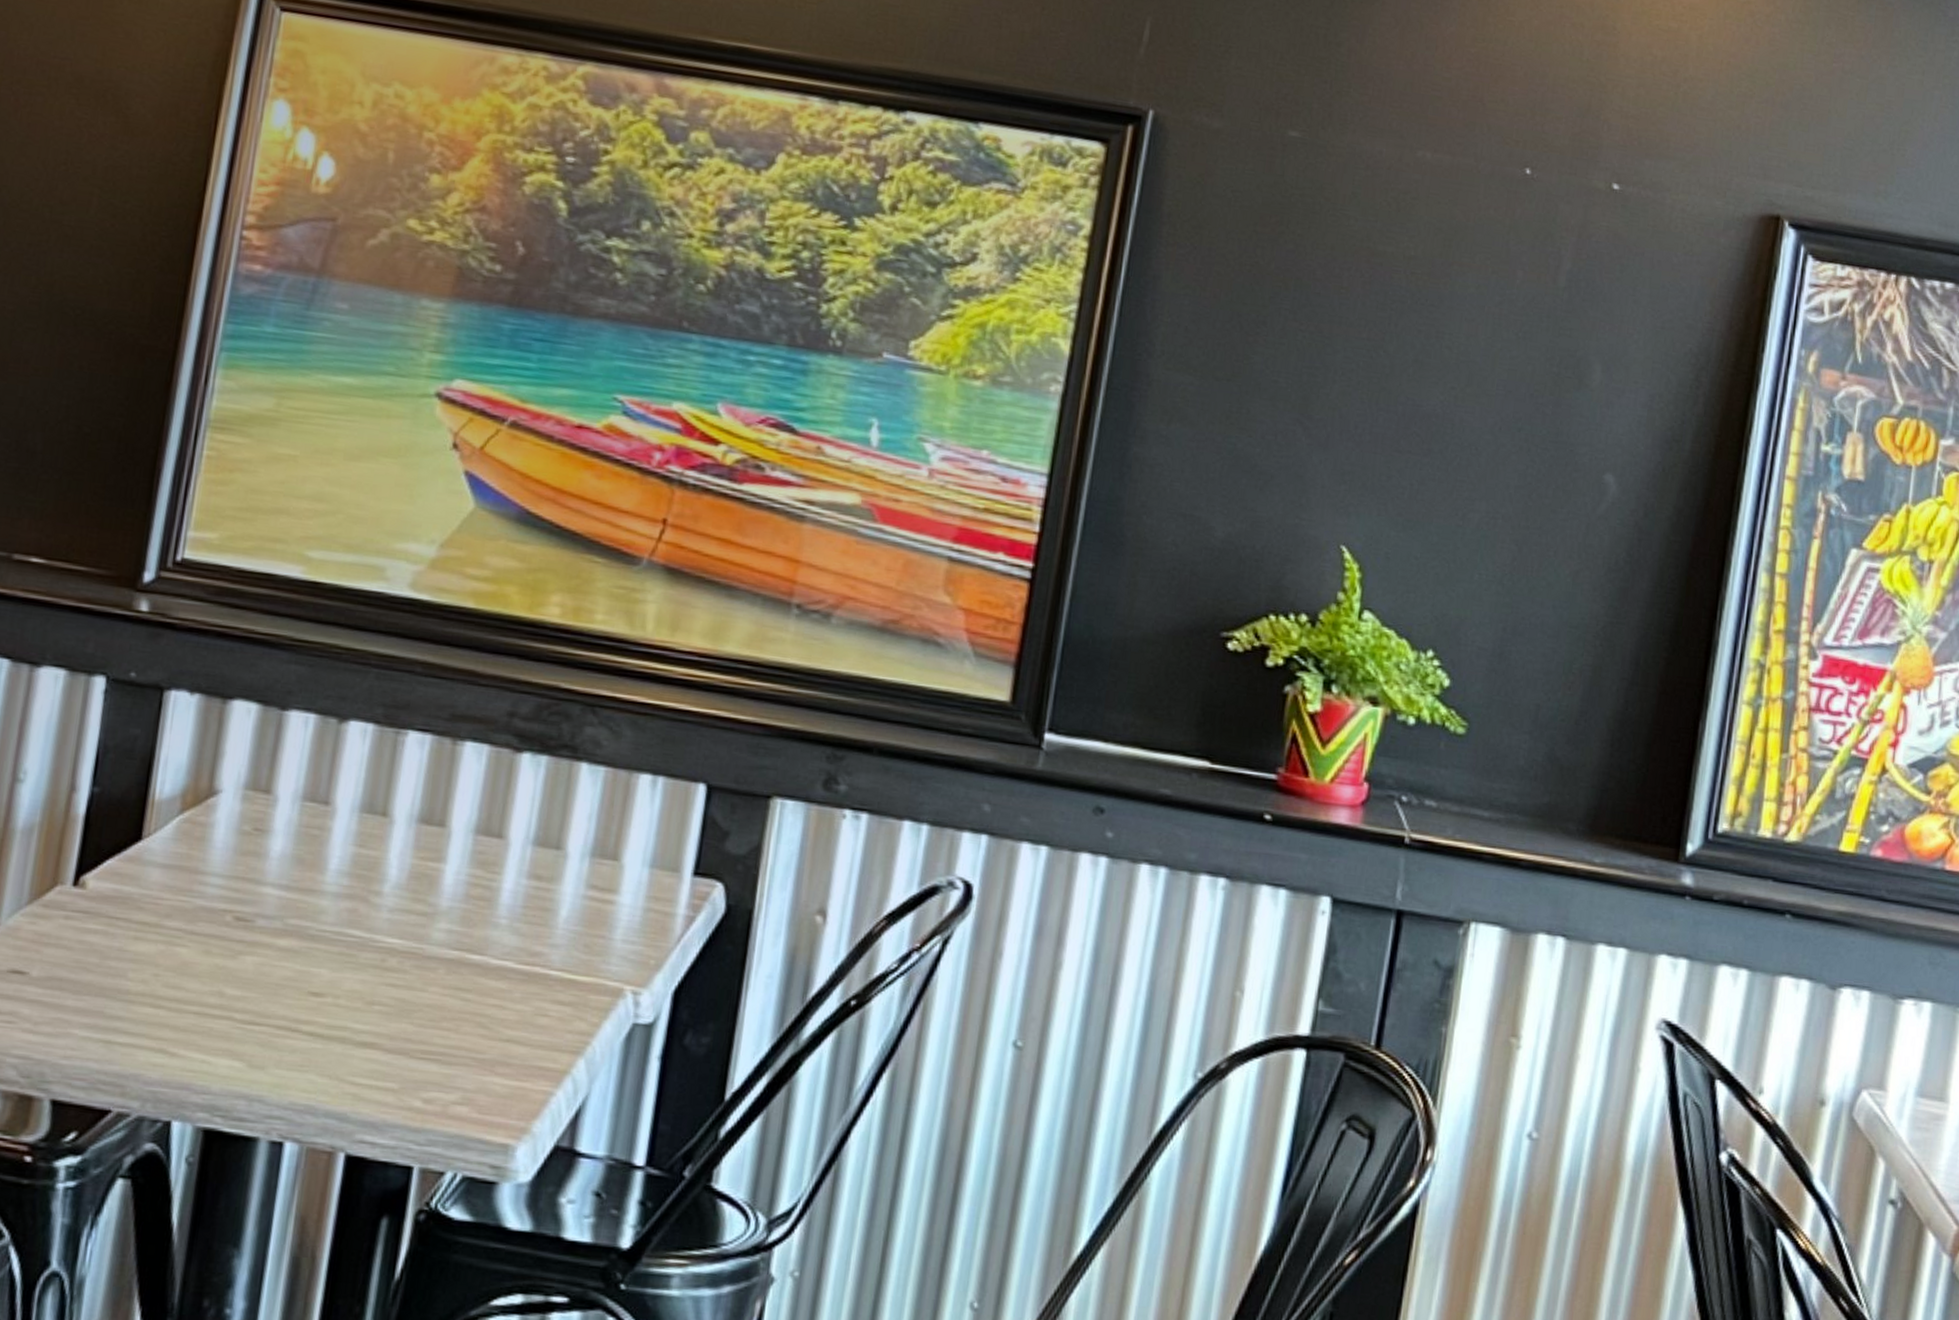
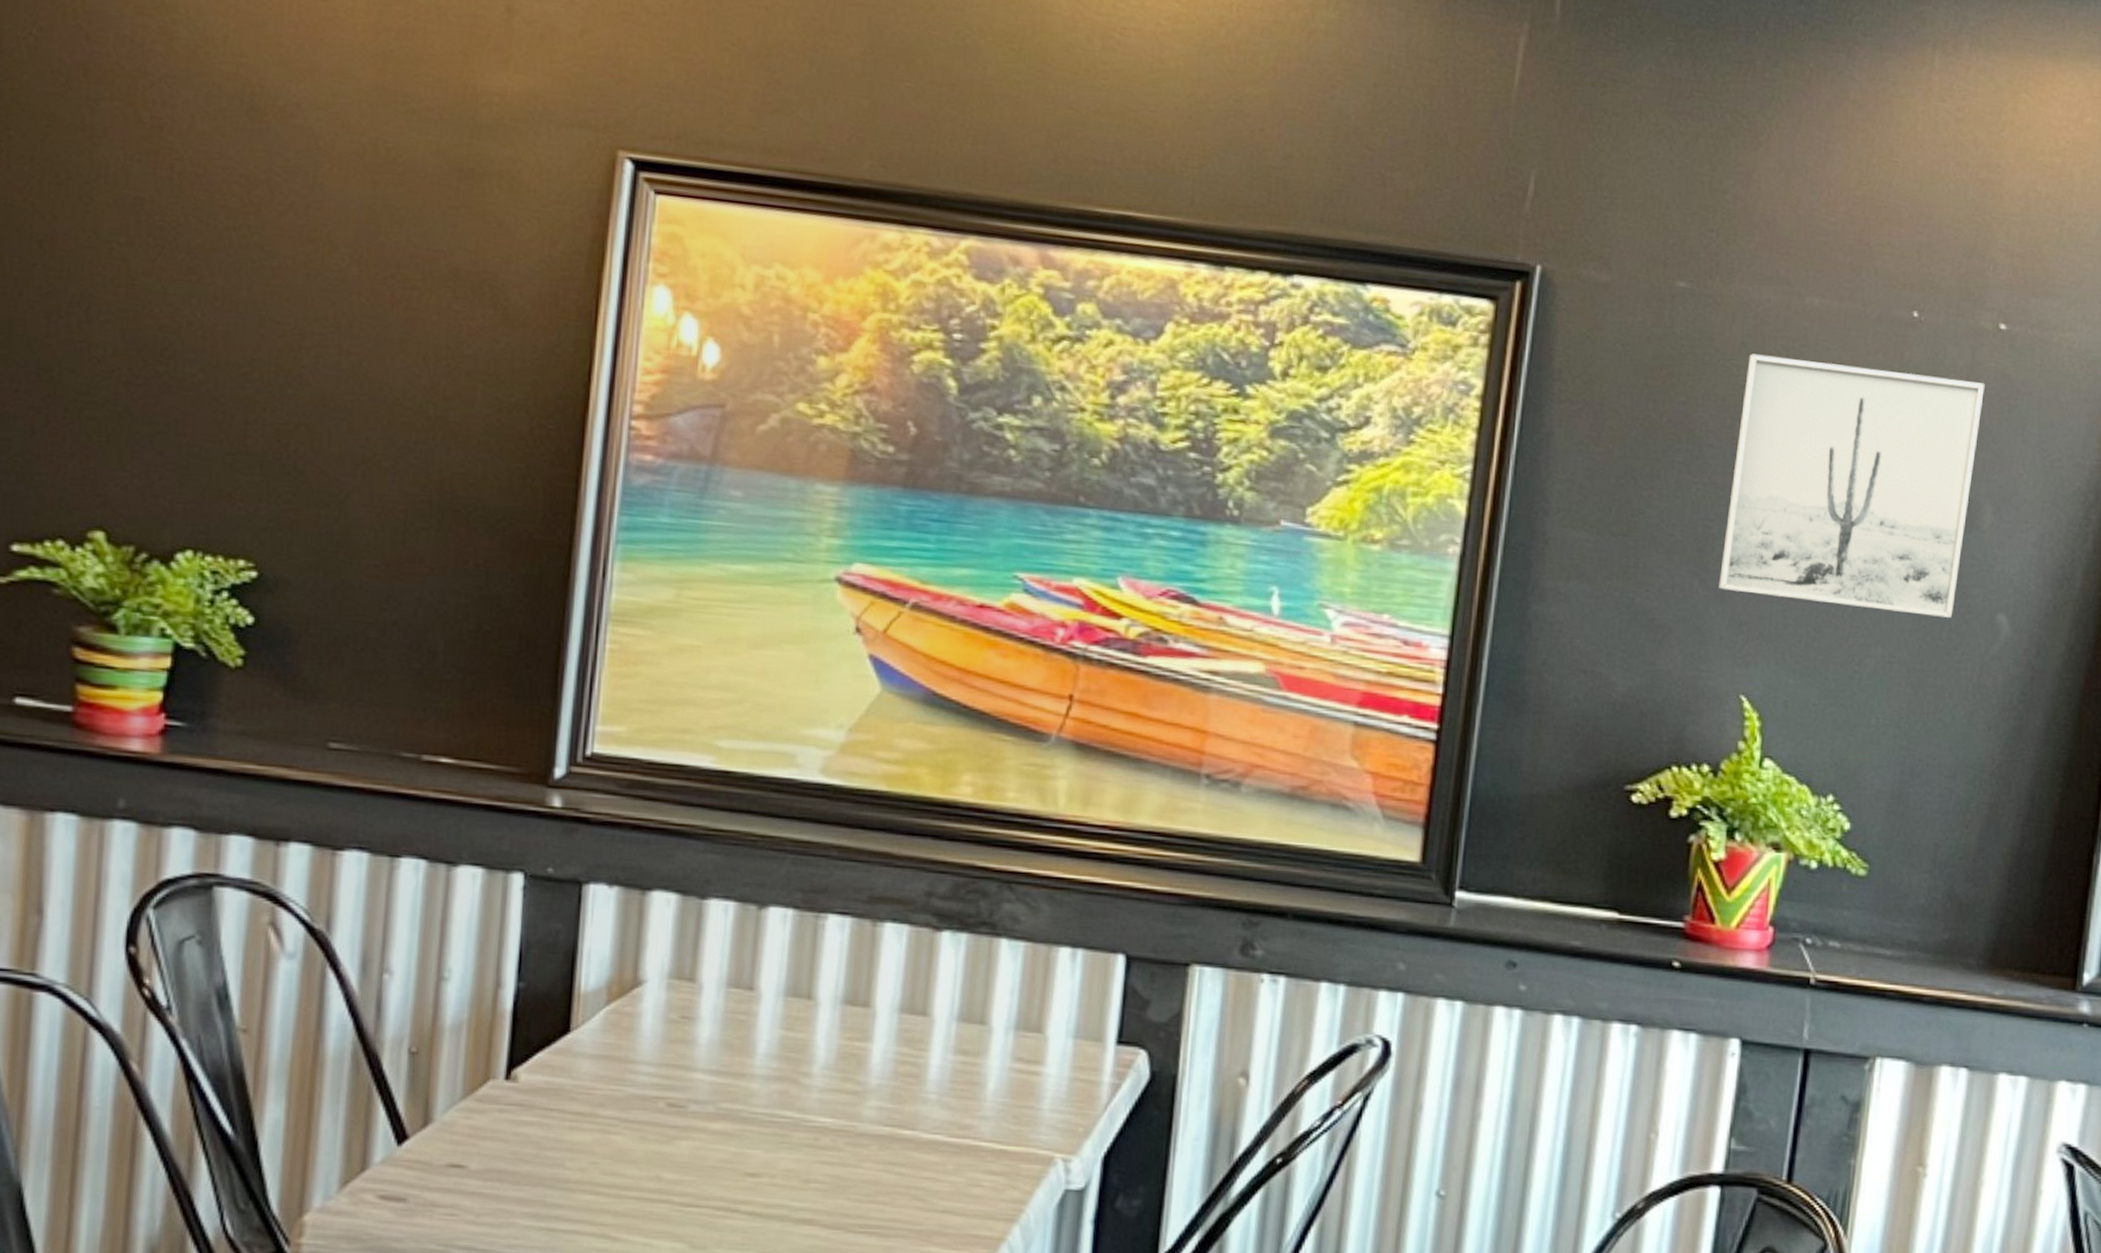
wall art: none [1322,204,1597,476] -> present [1719,353,1985,618]

